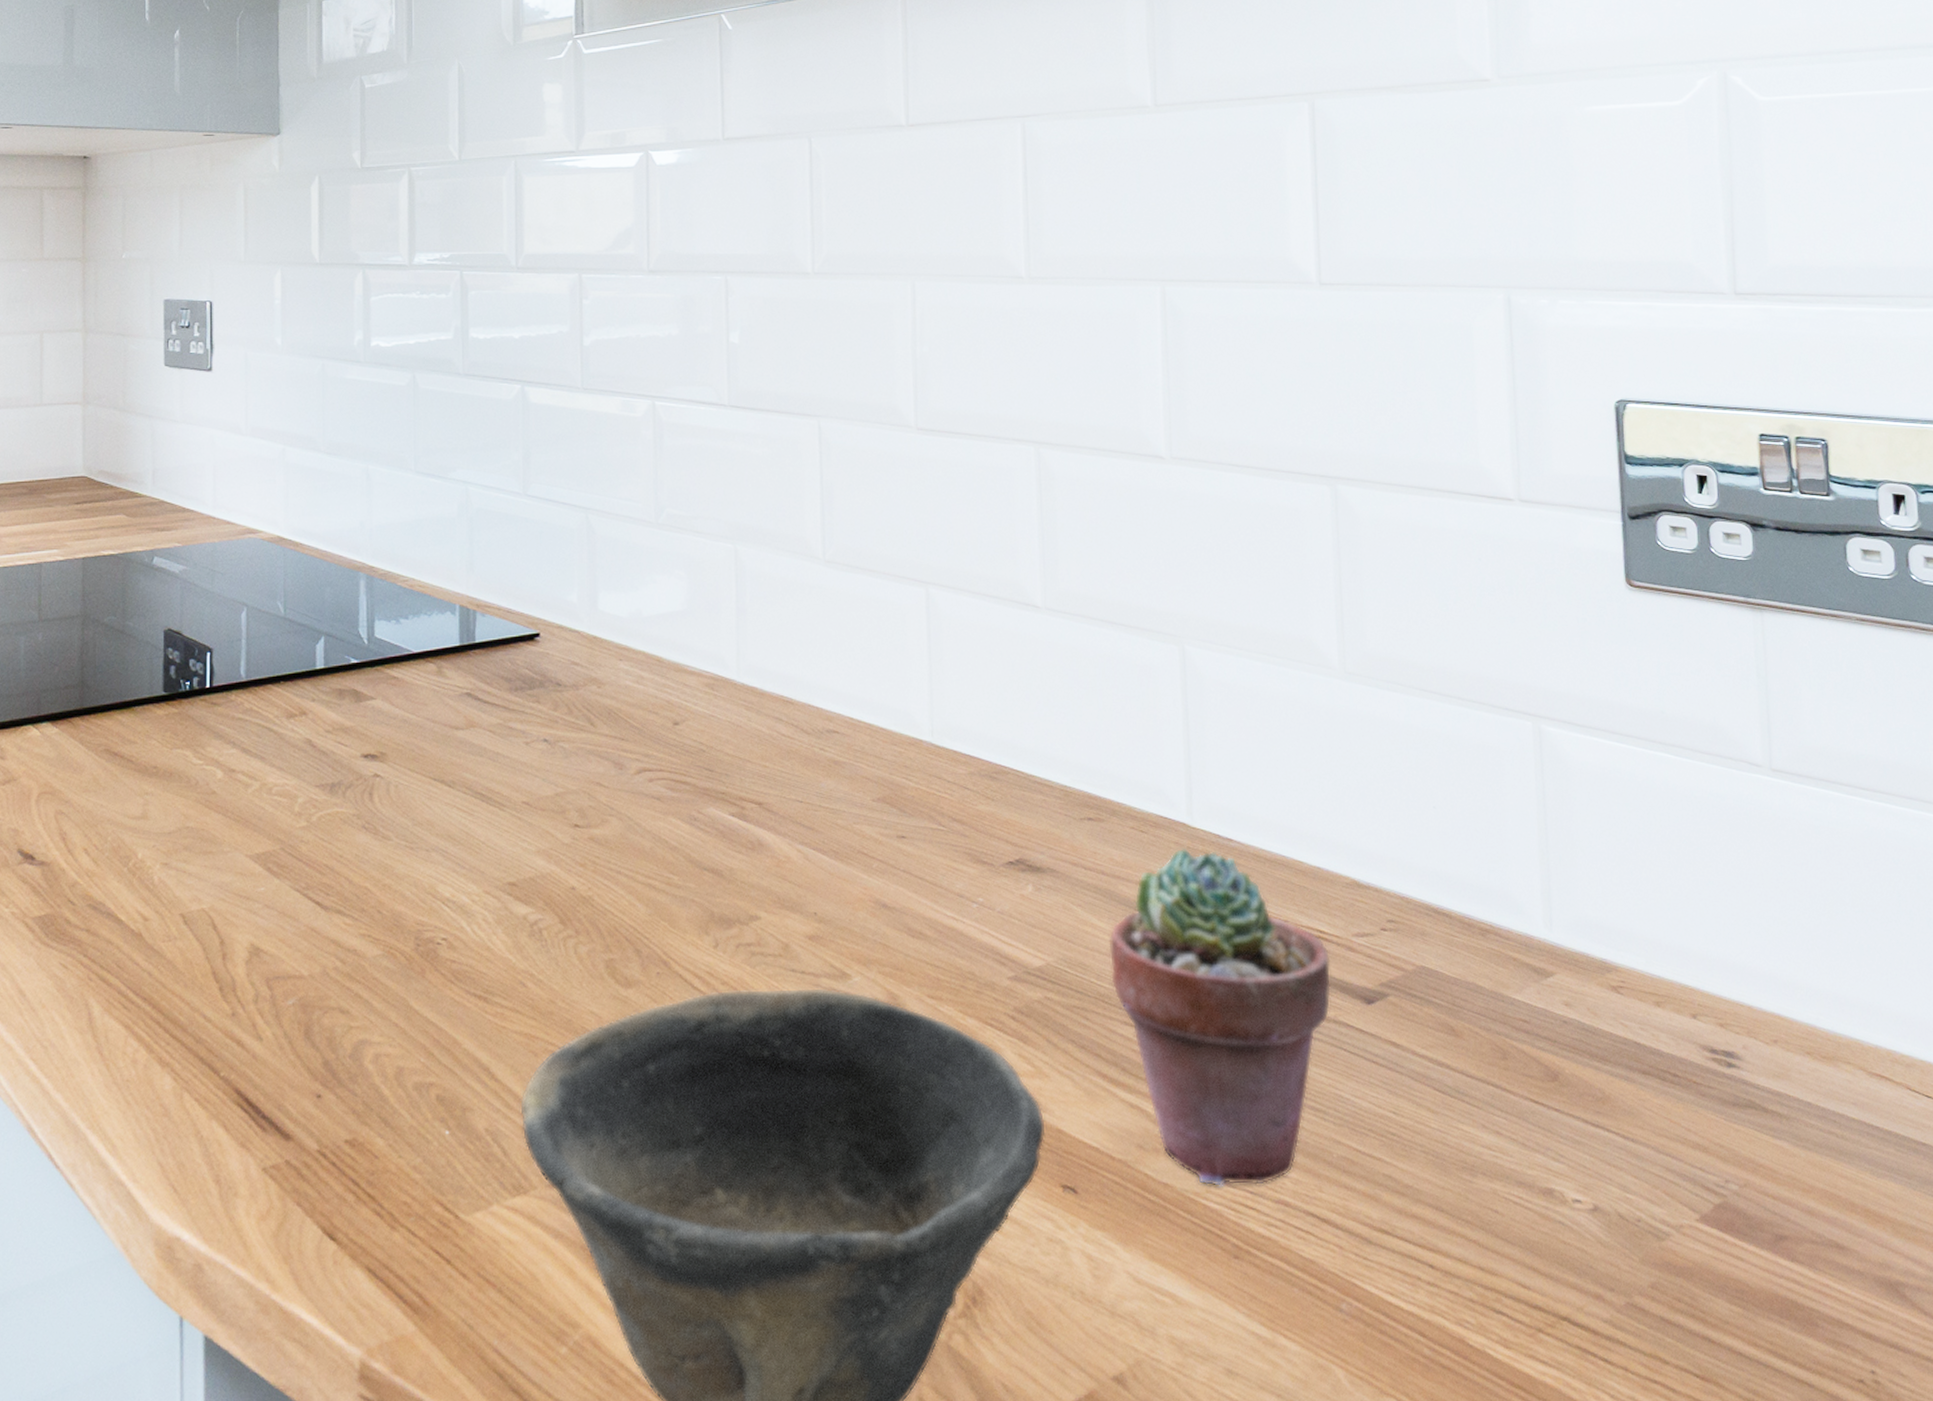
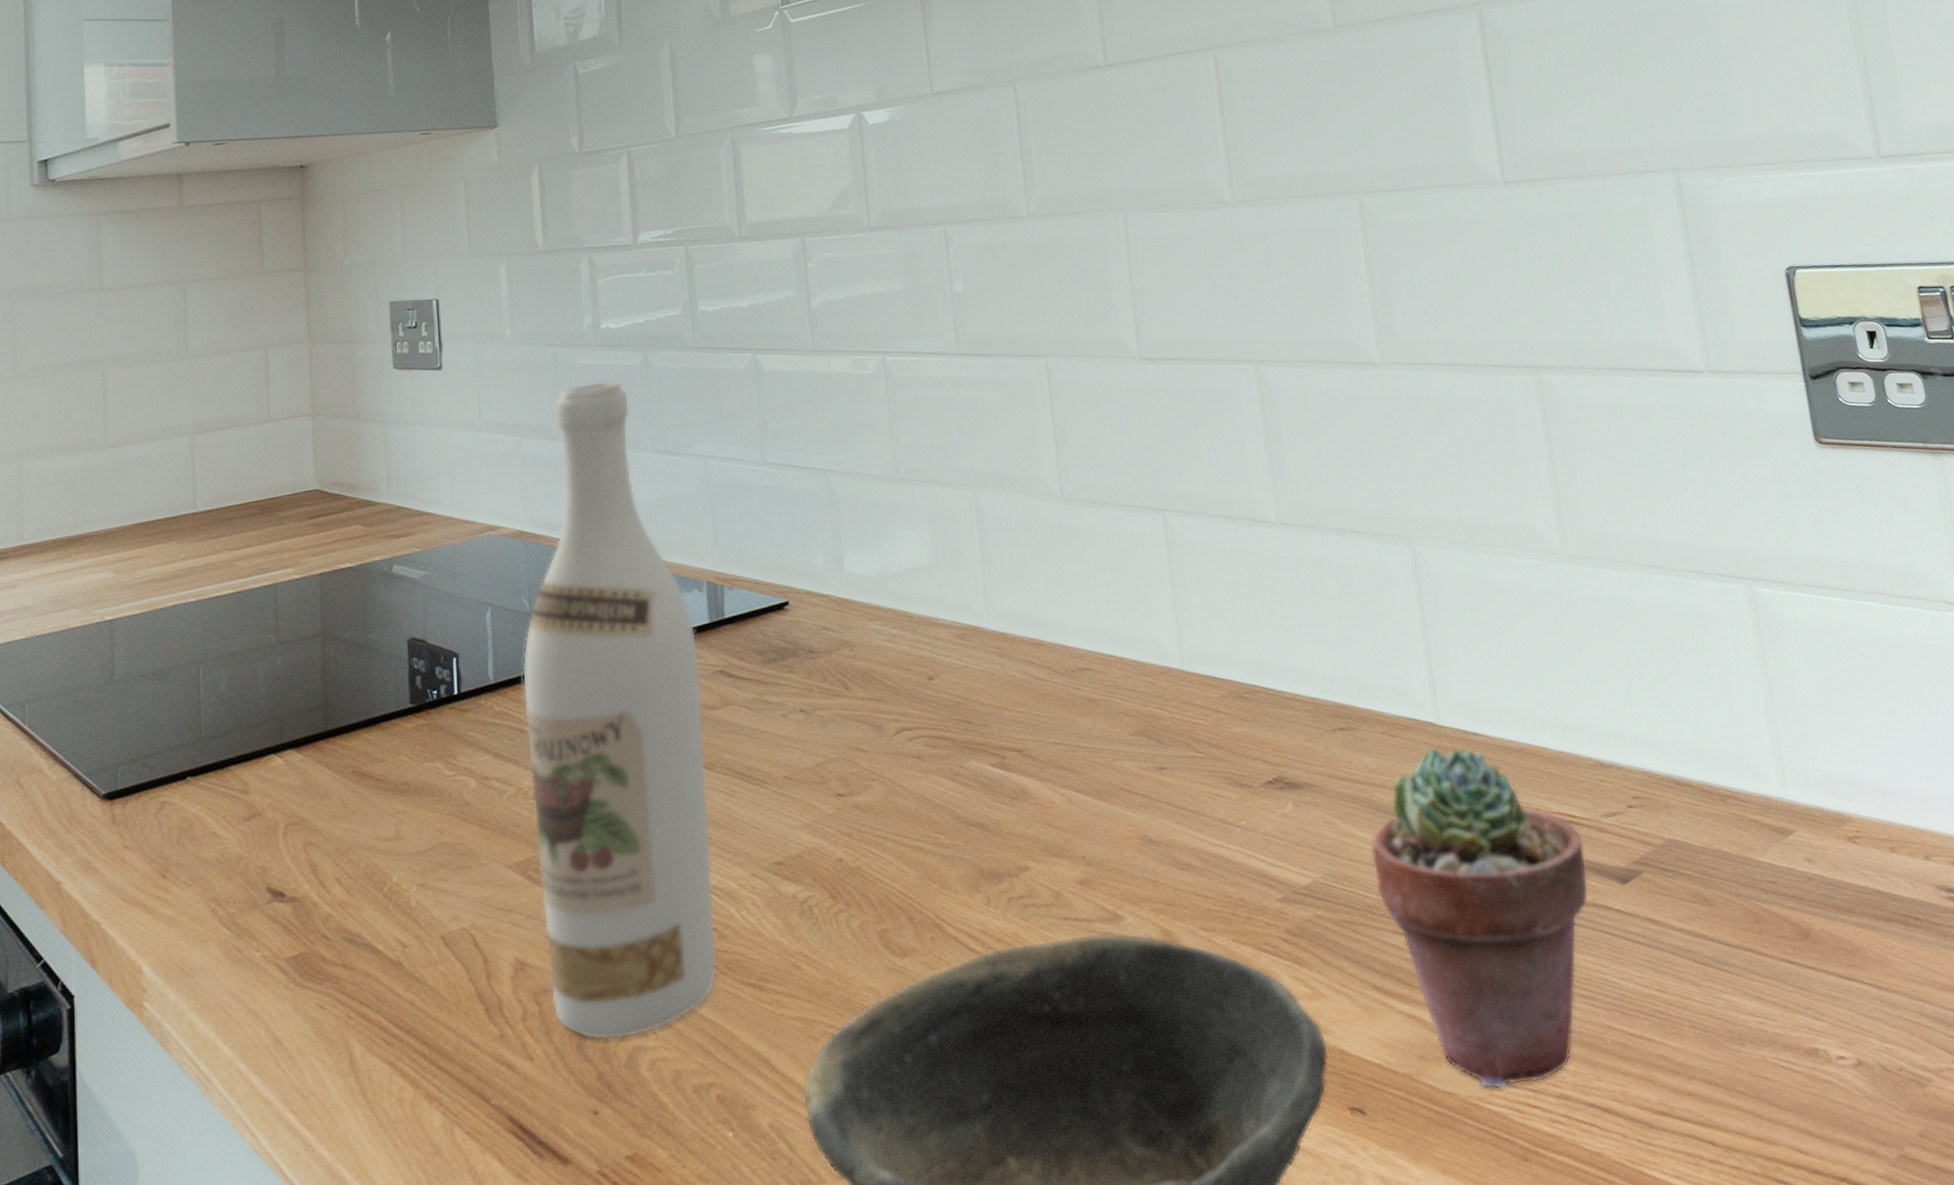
wine bottle: none [272,398,448,1031] -> present [522,380,717,1041]

